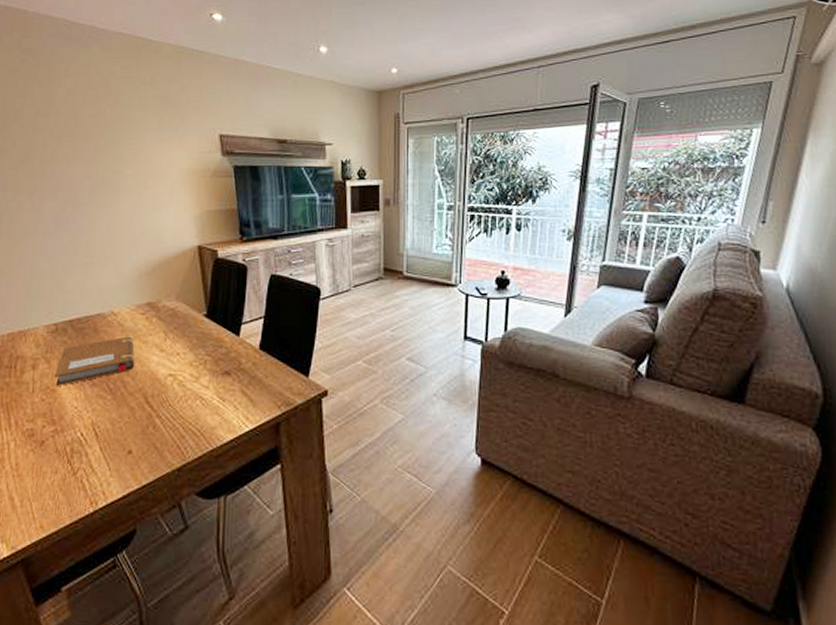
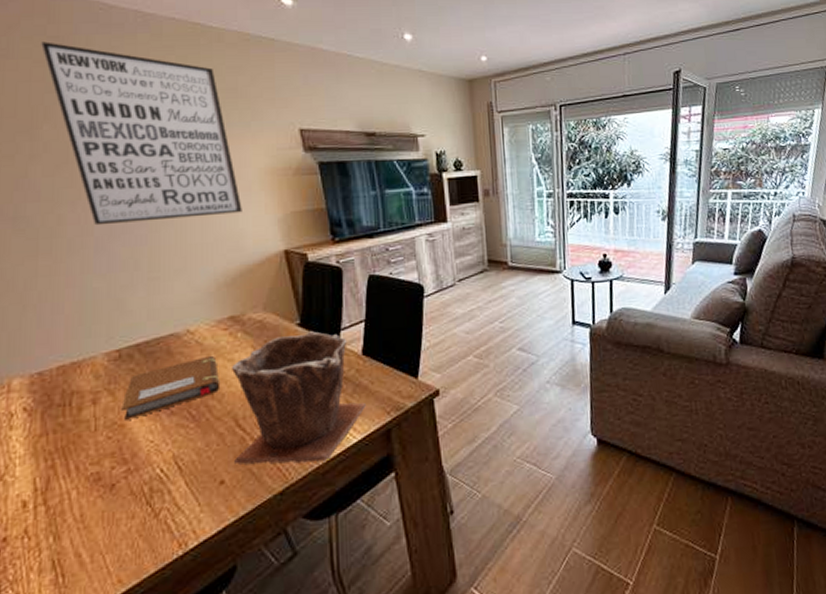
wall art: none [17,53,165,214] -> present [41,41,242,226]
plant pot: none [141,323,259,445] -> present [232,331,366,465]

